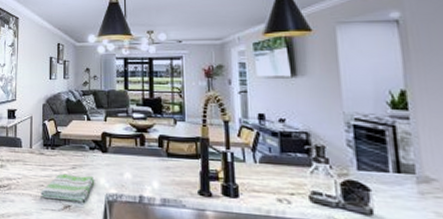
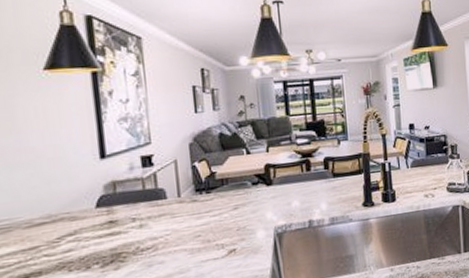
dish towel: present [40,173,95,203] -> none [198,212,262,249]

